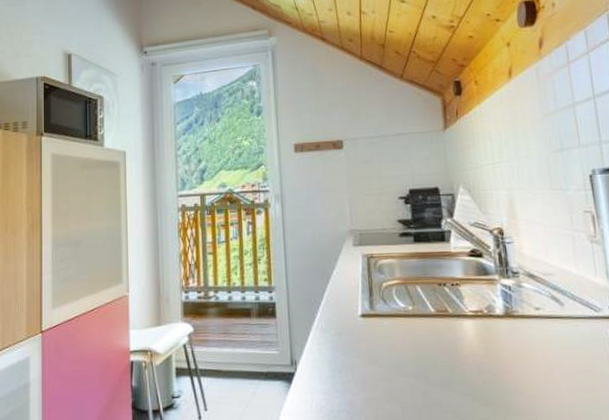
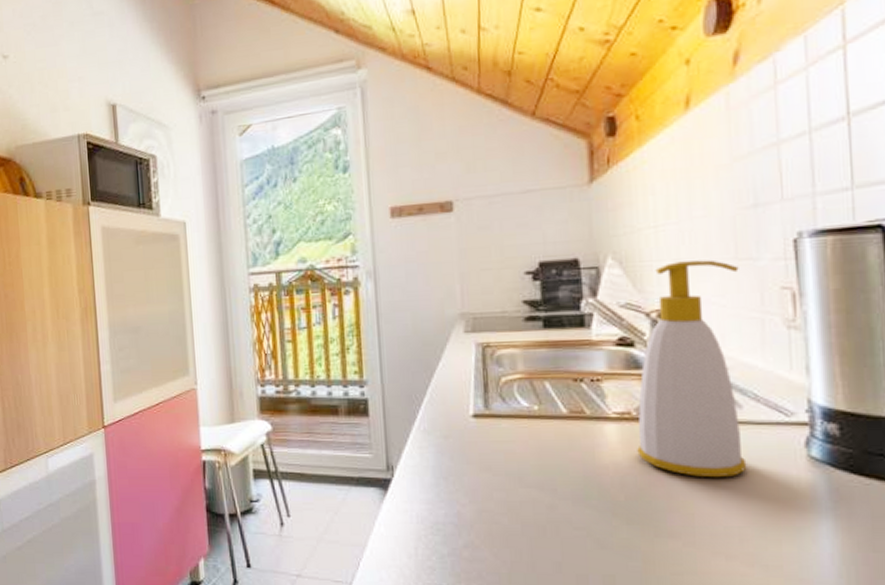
soap bottle: none [488,189,571,364] -> present [637,259,747,478]

